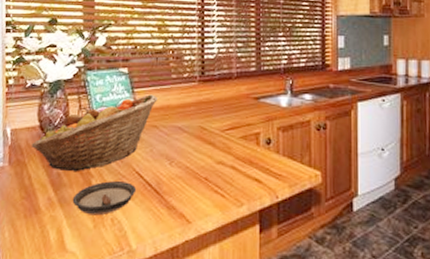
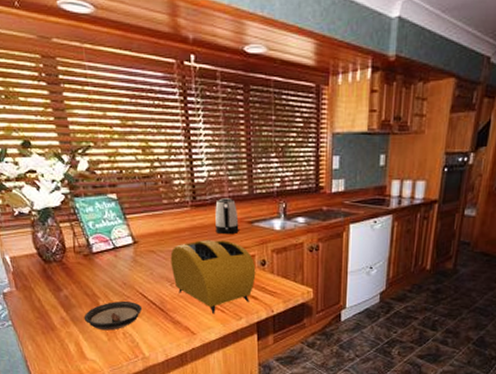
fruit basket: present [31,94,158,172] -> none [34,220,151,295]
toaster: none [172,115,261,199] -> present [170,240,256,314]
kettle: none [221,74,245,111] -> present [215,198,239,235]

